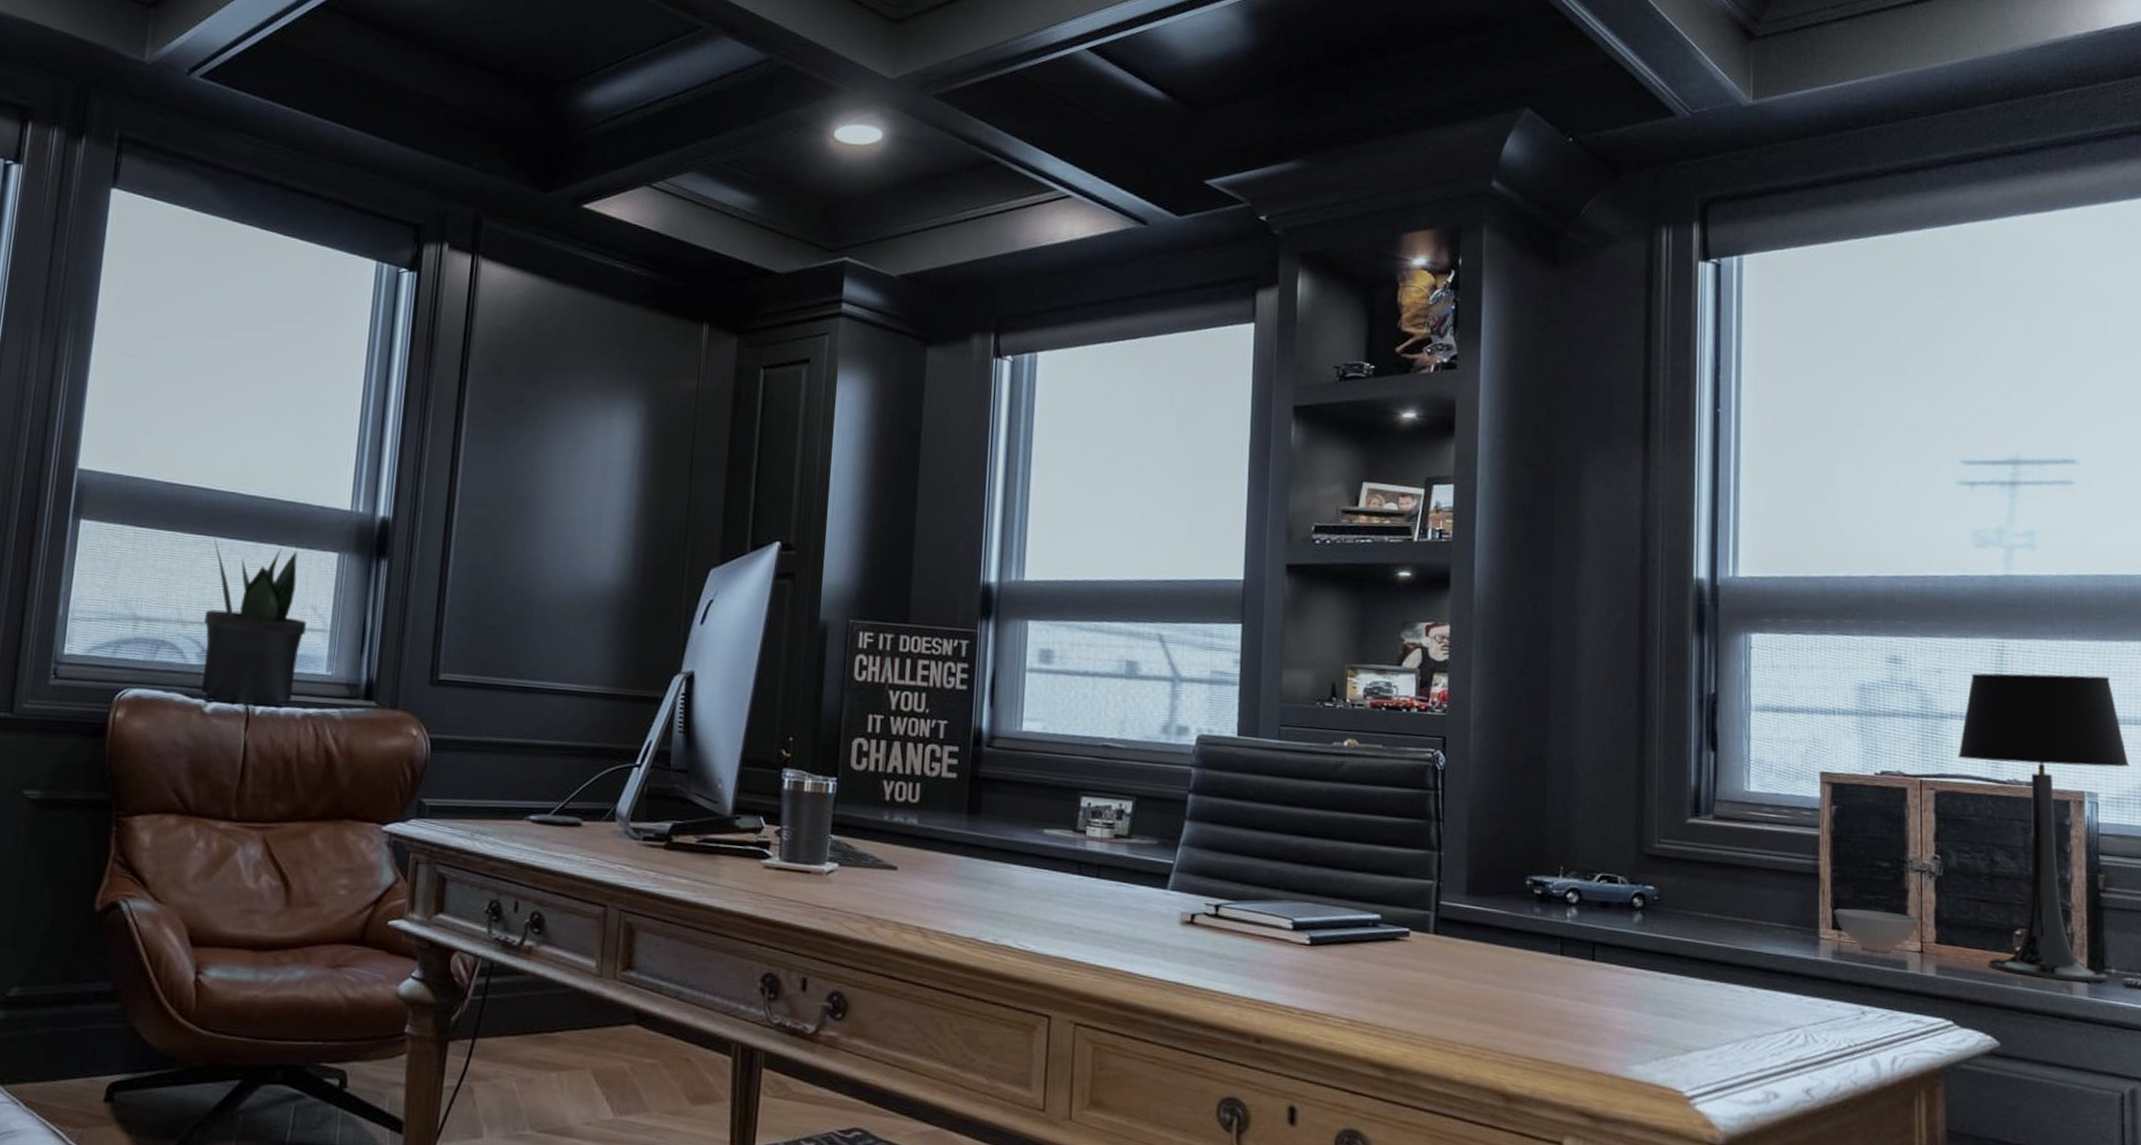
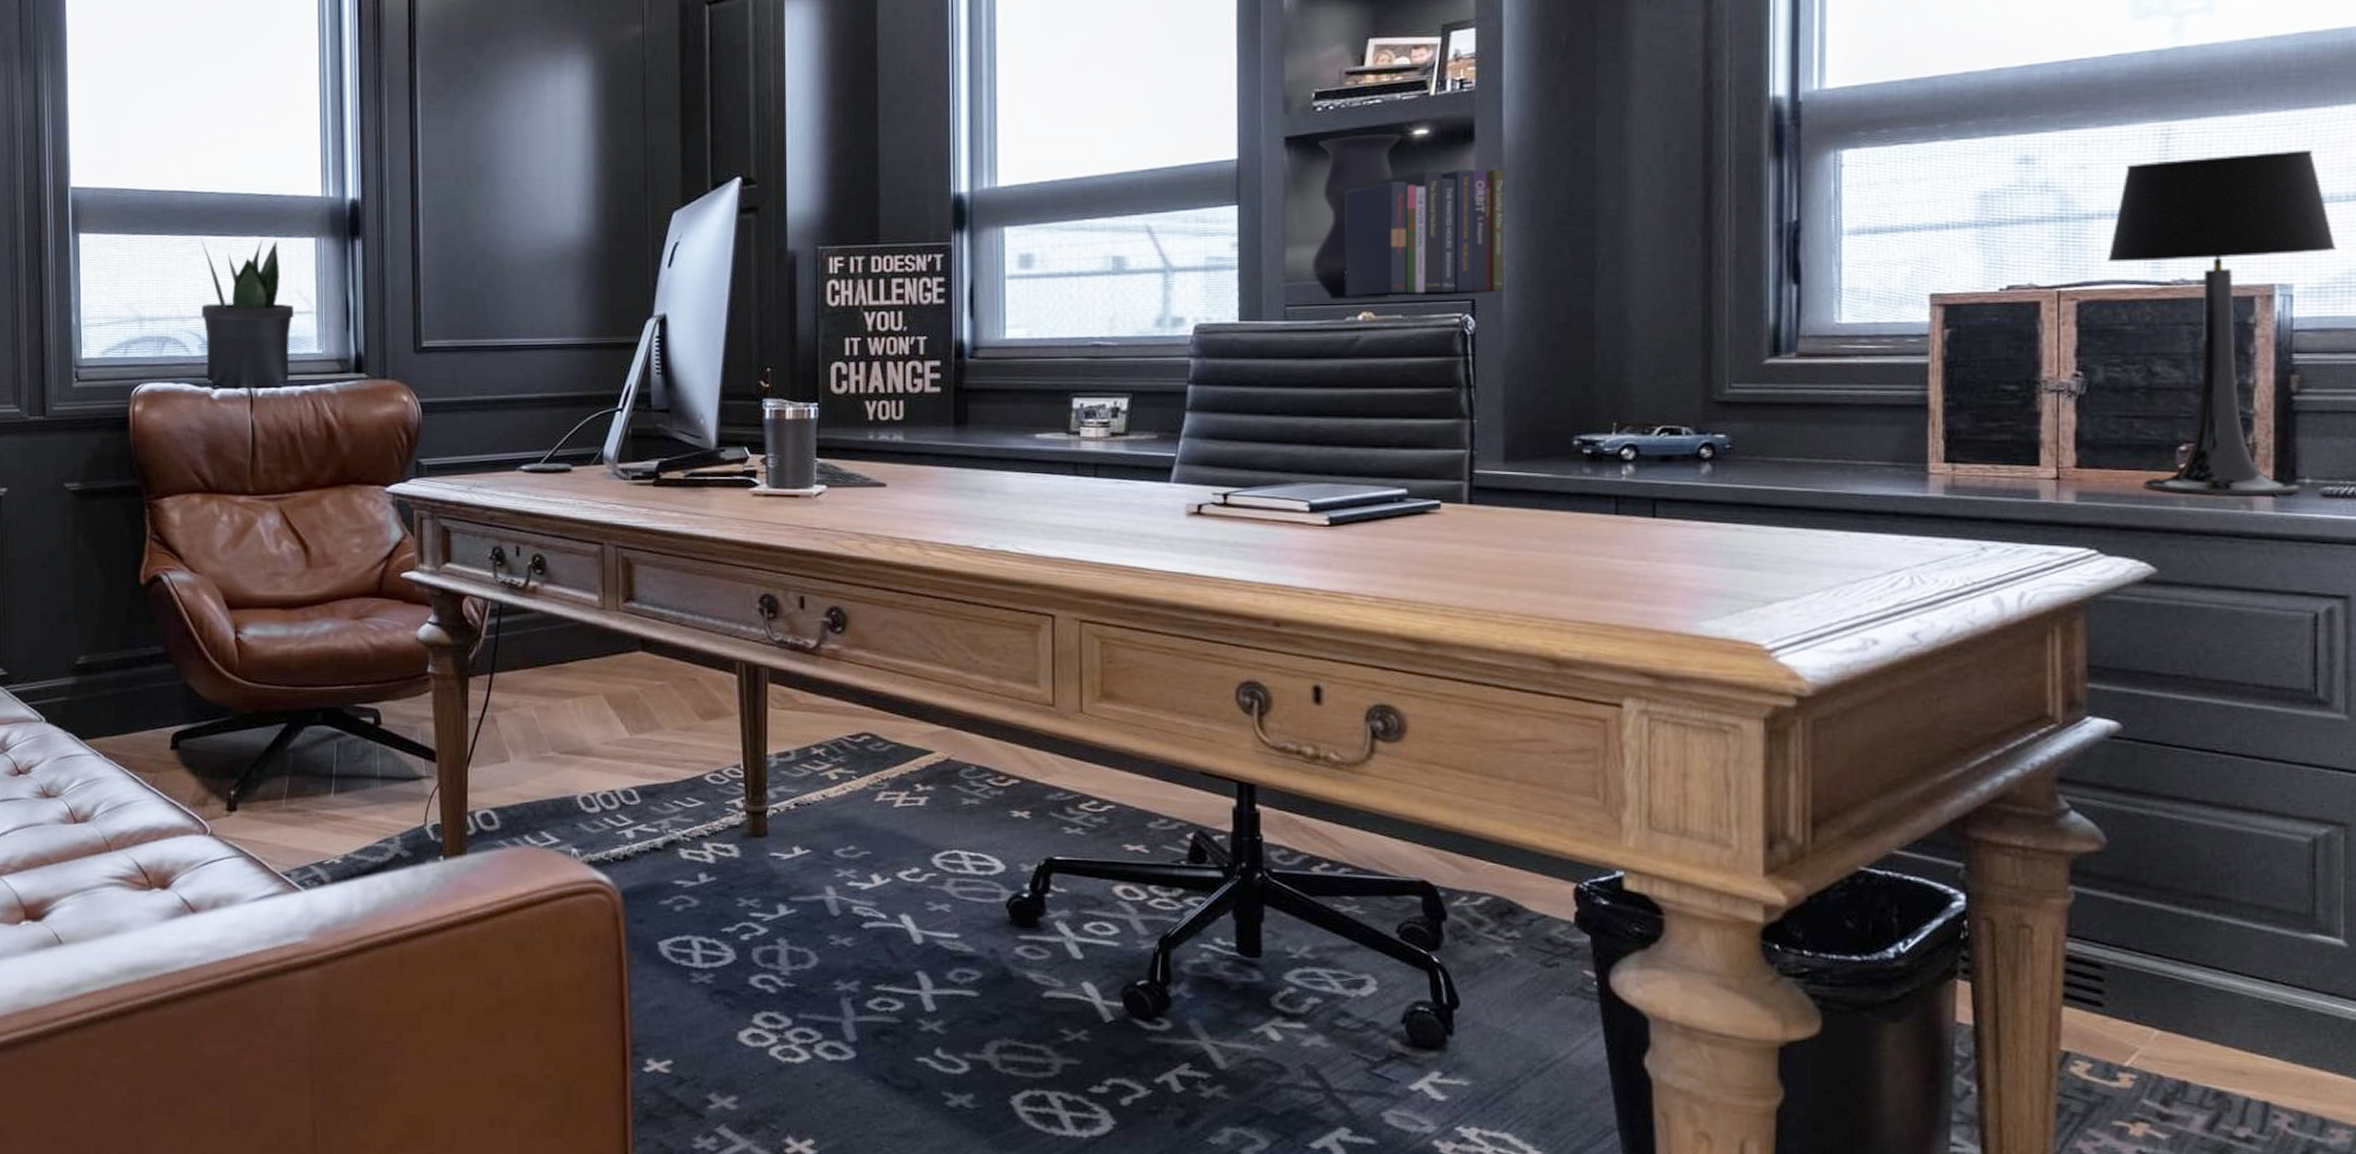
vase: none [1304,569,1388,728] -> present [1311,133,1402,300]
books: none [1334,609,1474,732] -> present [1346,169,1504,297]
bowl: present [1833,908,1919,954] -> none [1945,438,2054,484]

